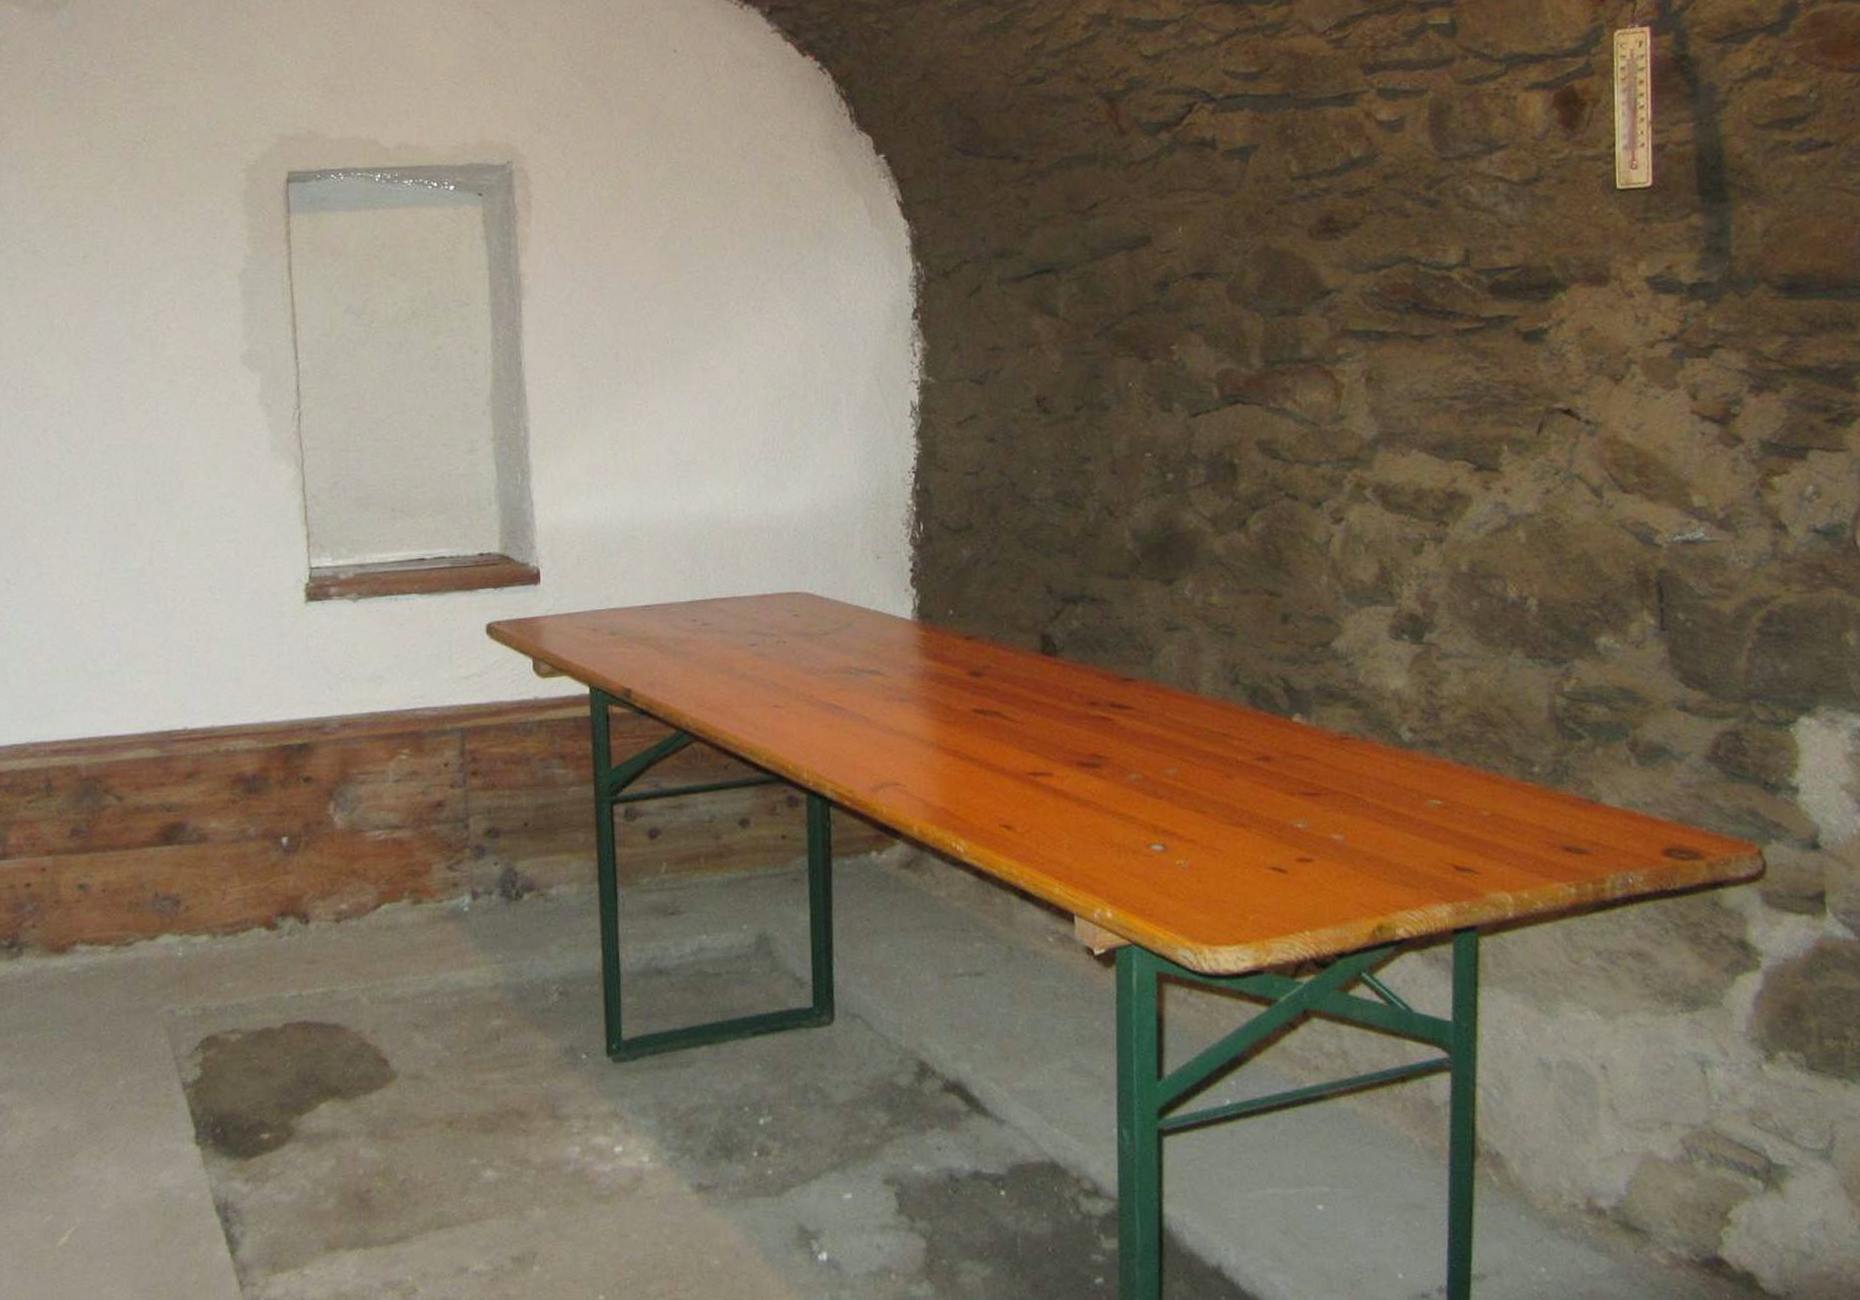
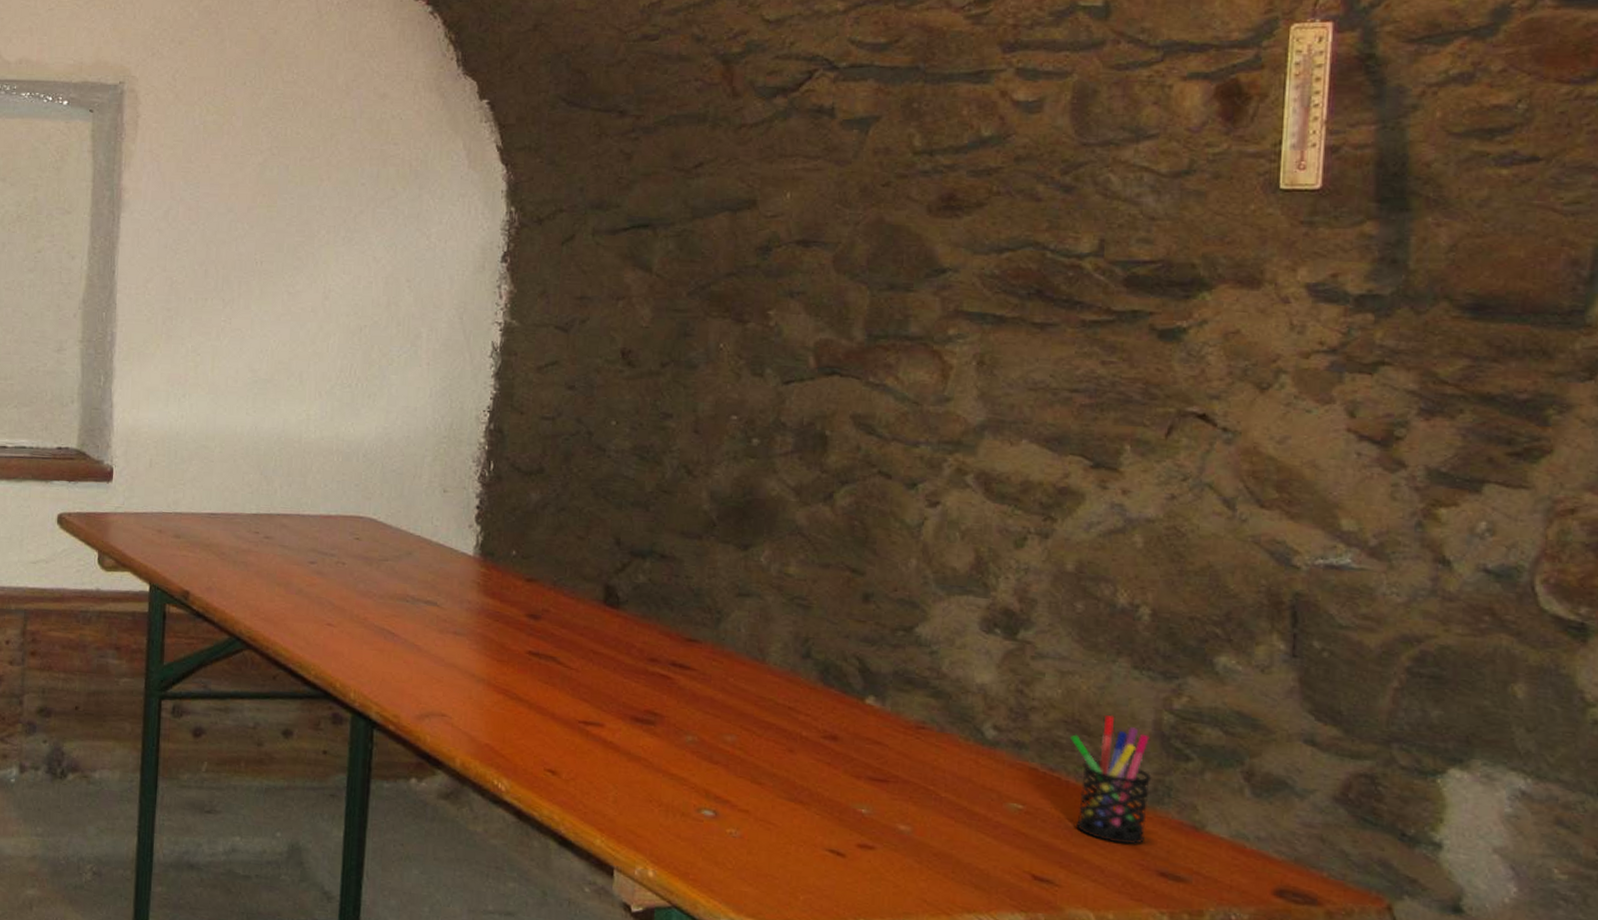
pen holder: none [1477,704,1551,825] -> present [1070,715,1152,844]

